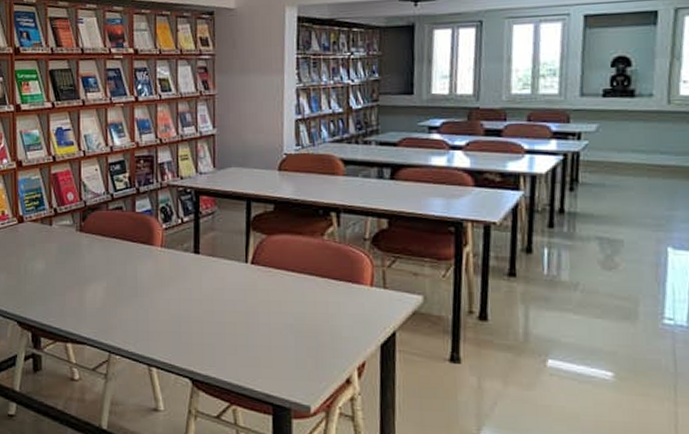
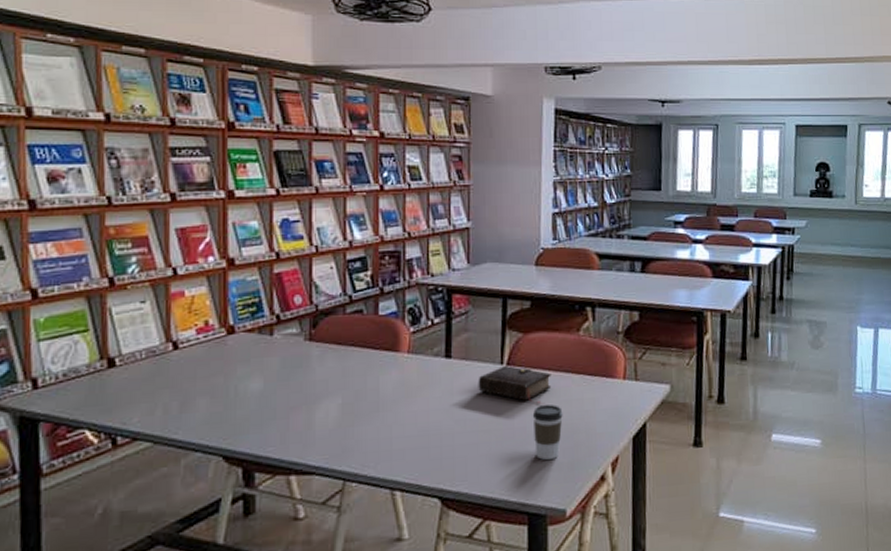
book: none [224,263,295,303] -> present [478,365,552,404]
coffee cup: none [276,303,307,357] -> present [532,404,563,460]

